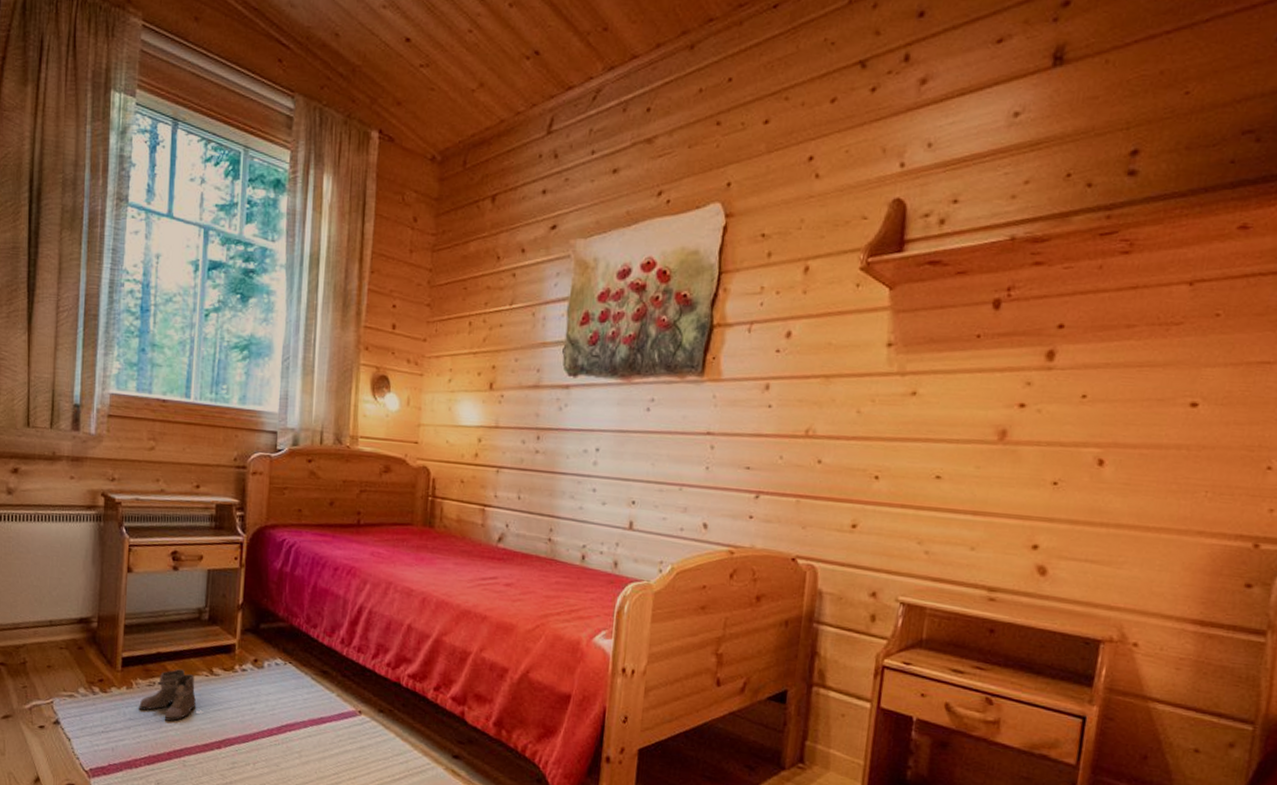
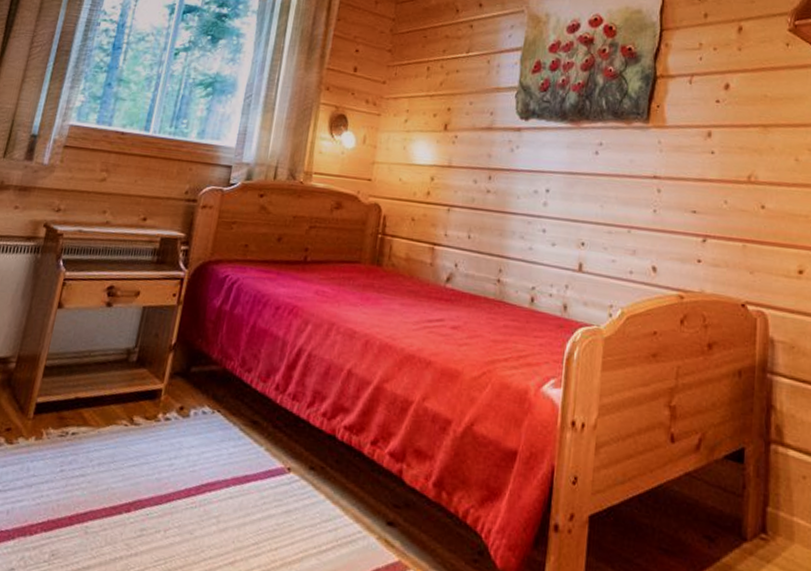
boots: present [139,669,197,721] -> none [45,417,113,479]

